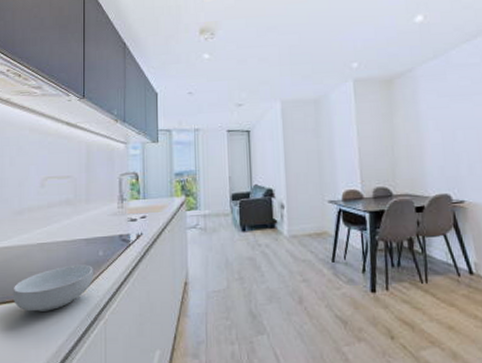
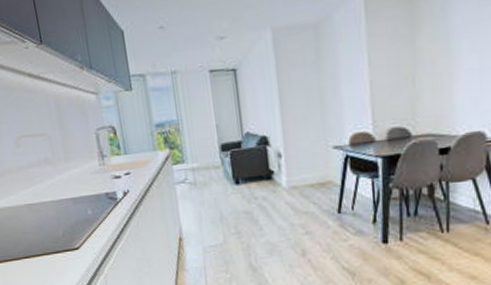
cereal bowl: present [12,264,93,312] -> none [11,223,87,268]

